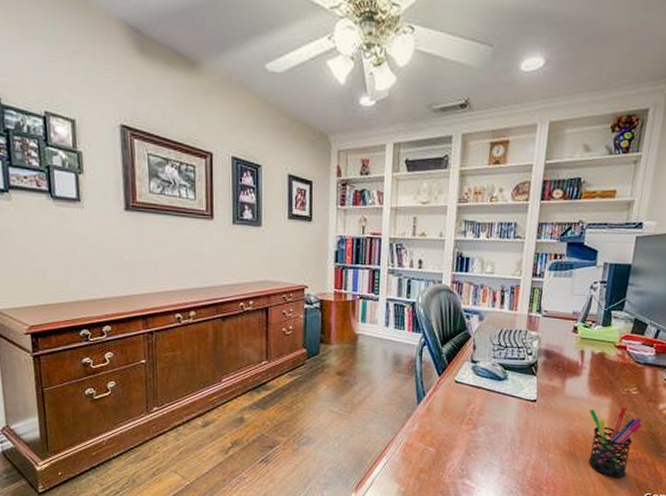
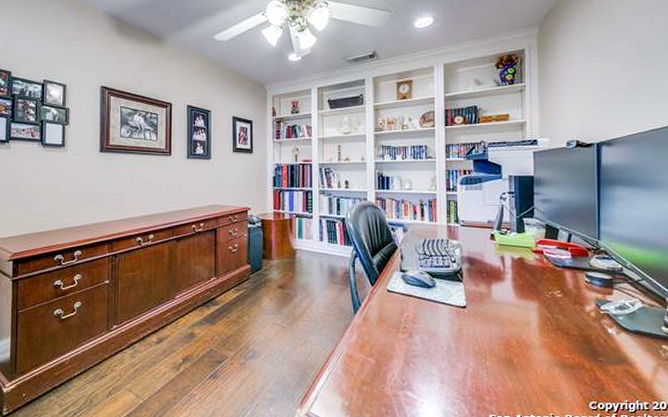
pen holder: present [588,406,642,478] -> none [519,309,573,386]

